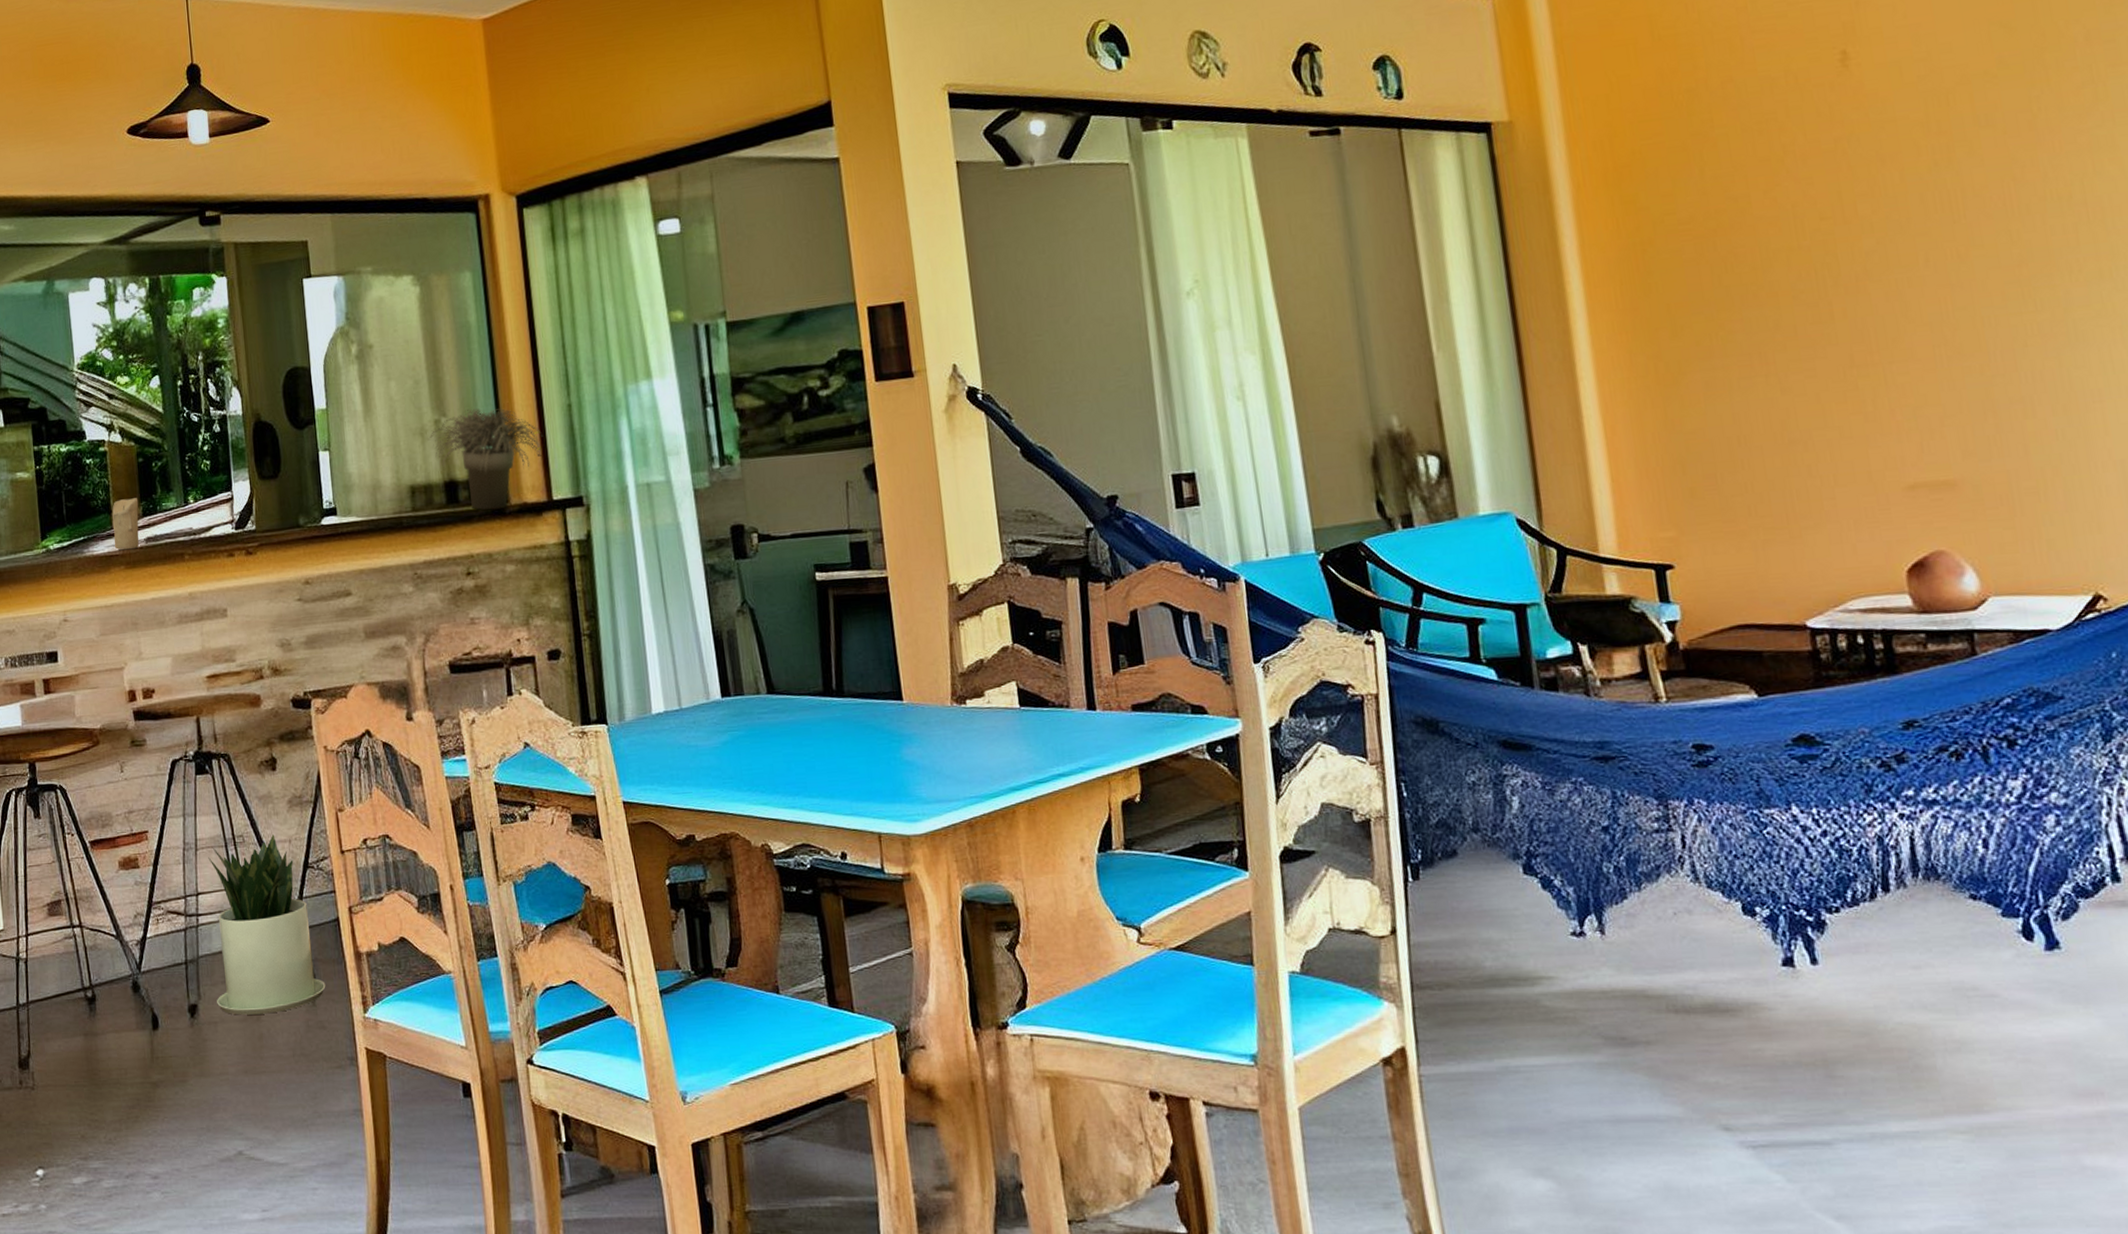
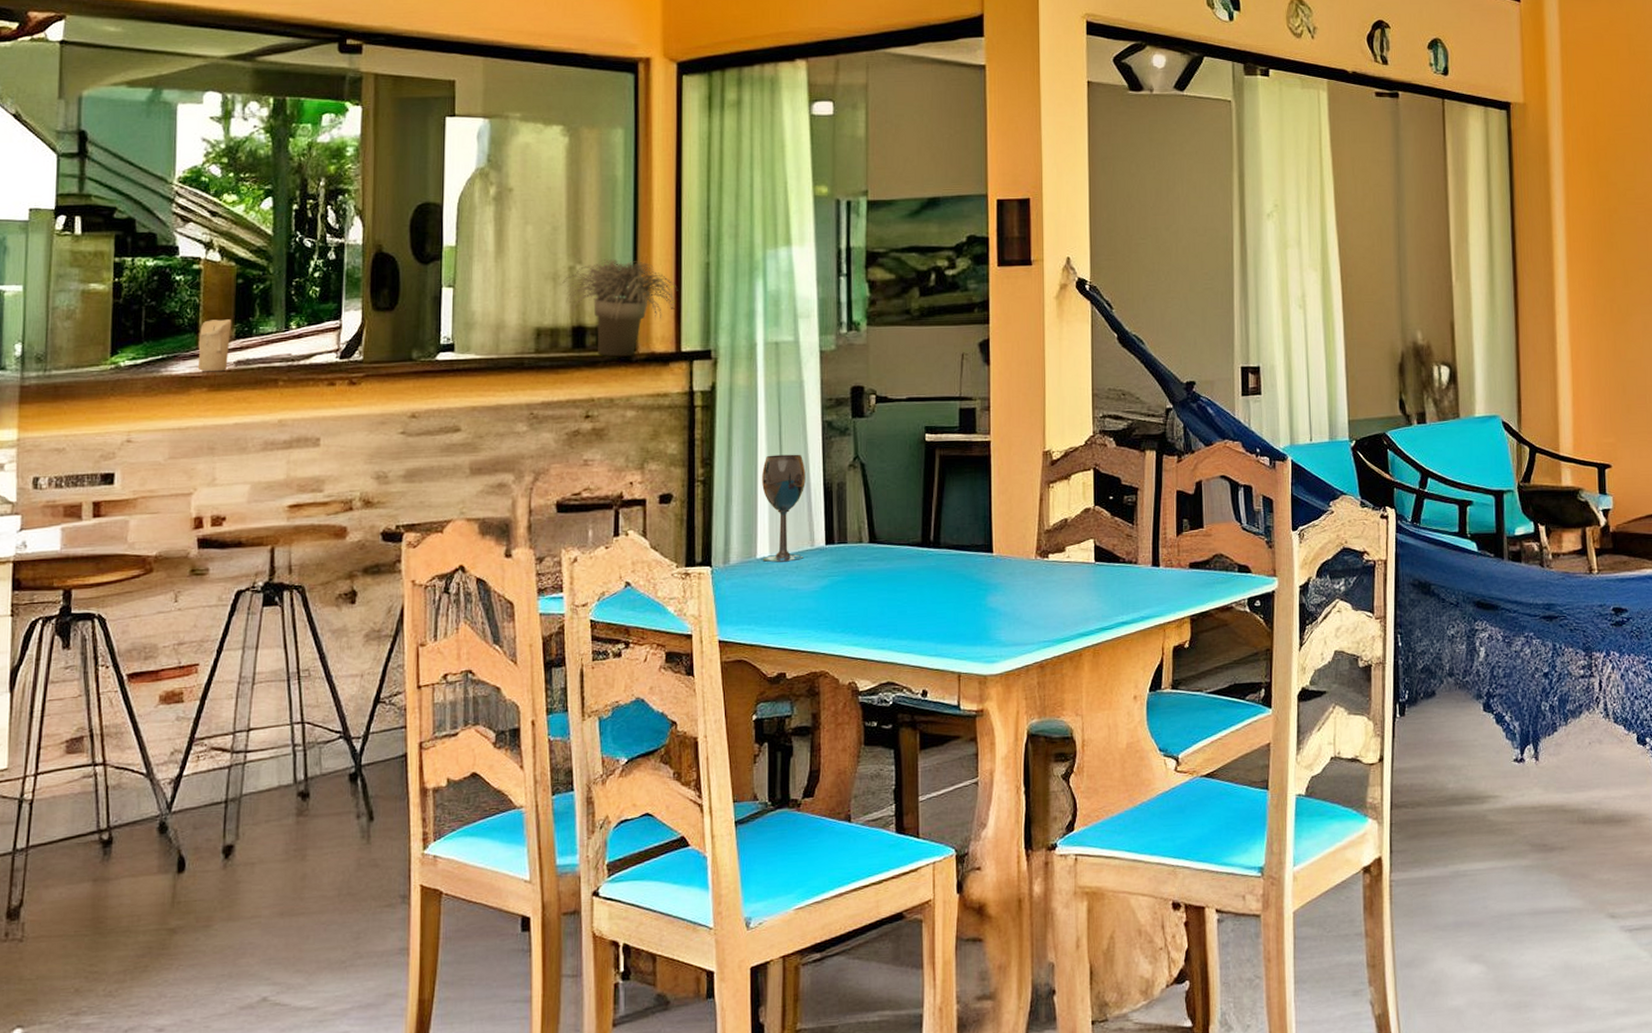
planter: present [208,834,326,1015] -> none [257,669,384,855]
wine glass: none [647,601,700,718] -> present [762,454,806,563]

